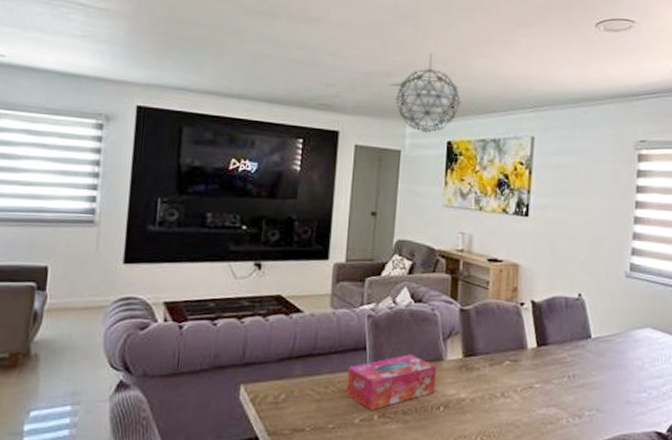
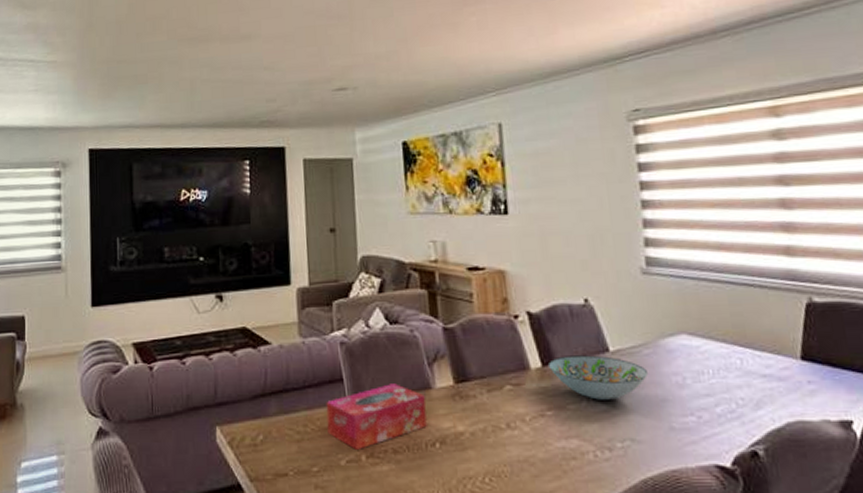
pendant light: present [395,52,461,133] -> none [339,49,411,136]
decorative bowl: none [541,339,618,377] -> present [547,355,649,400]

